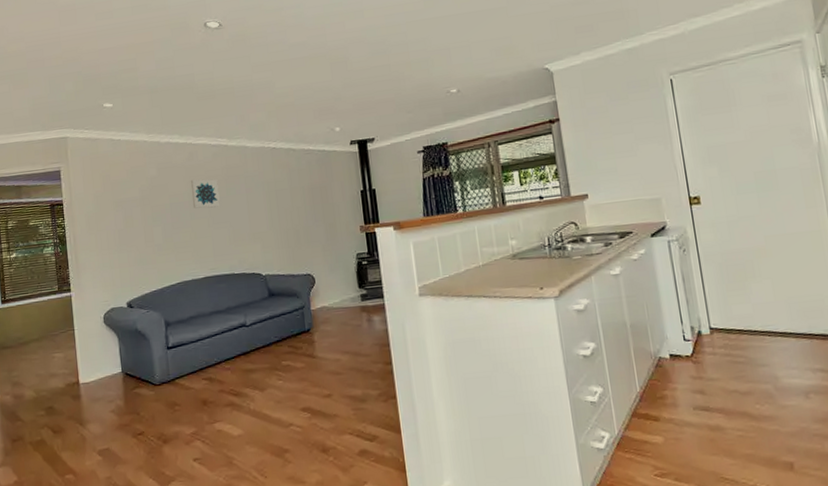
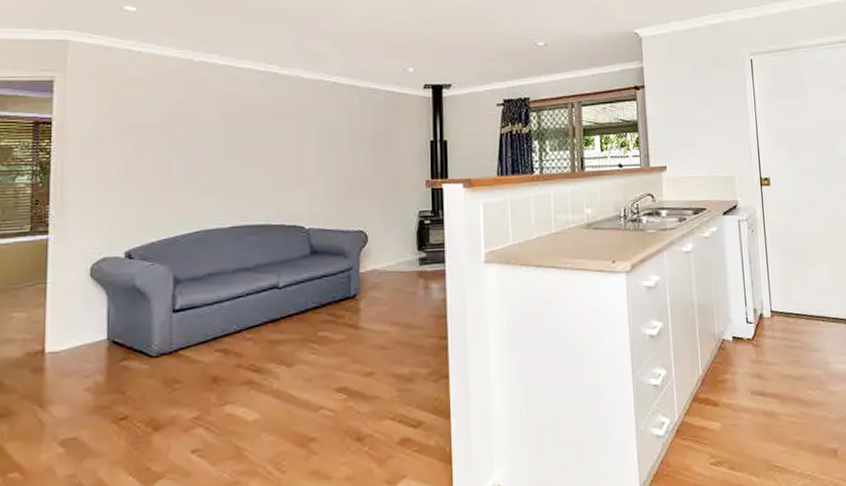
wall art: present [190,179,220,209] -> none [226,109,262,145]

